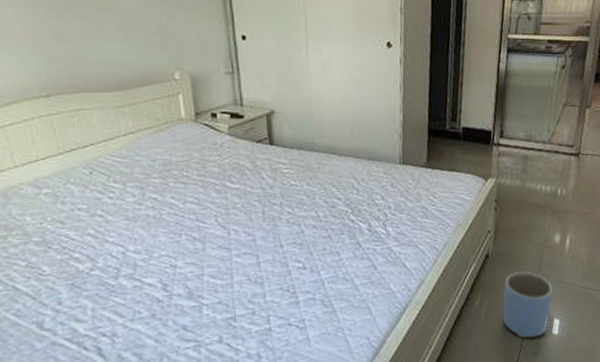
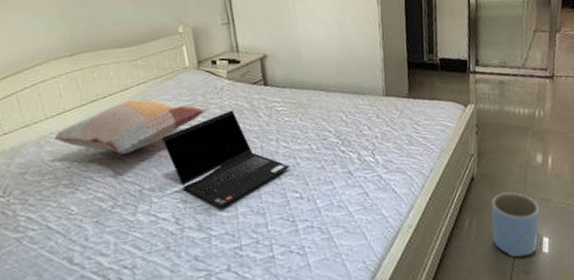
decorative pillow: none [23,151,204,212] -> present [53,99,207,155]
laptop computer: none [150,169,294,276] -> present [161,110,290,208]

